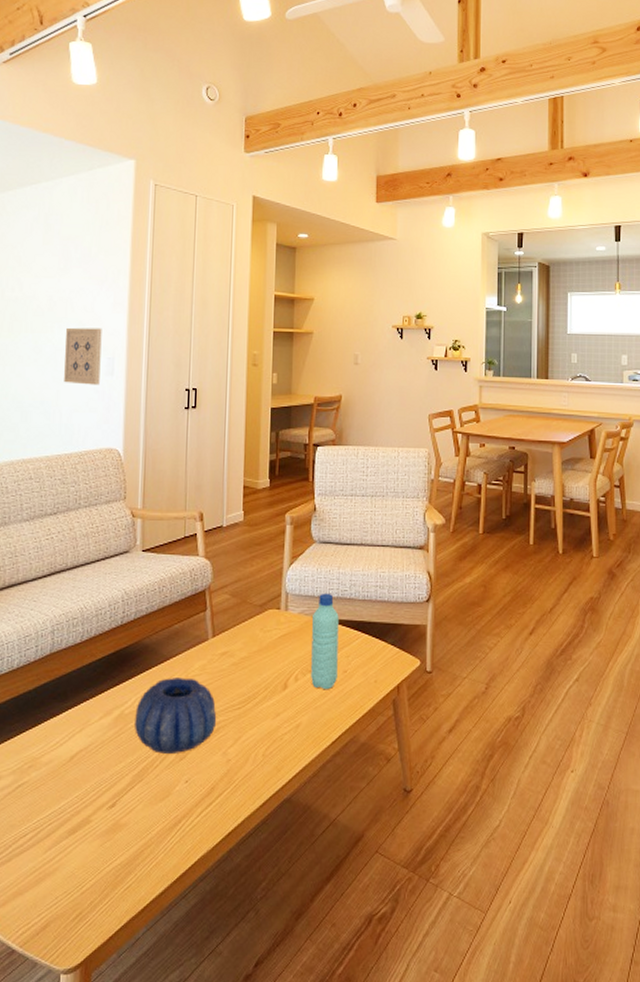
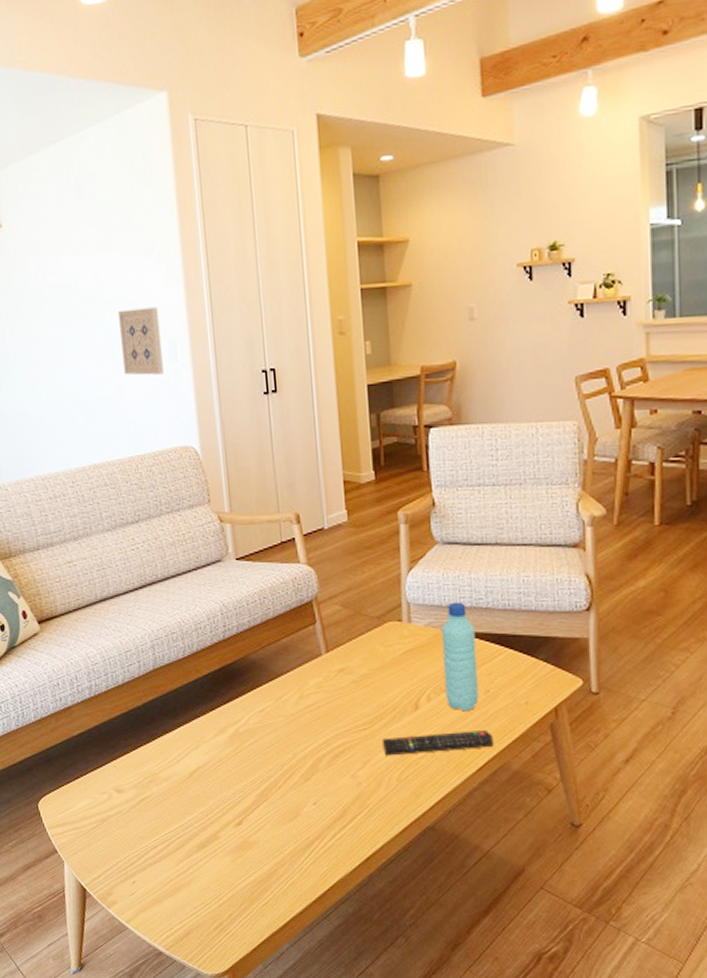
decorative bowl: present [135,678,217,754] -> none [250,696,341,774]
remote control: none [253,706,346,733] -> present [383,729,493,756]

